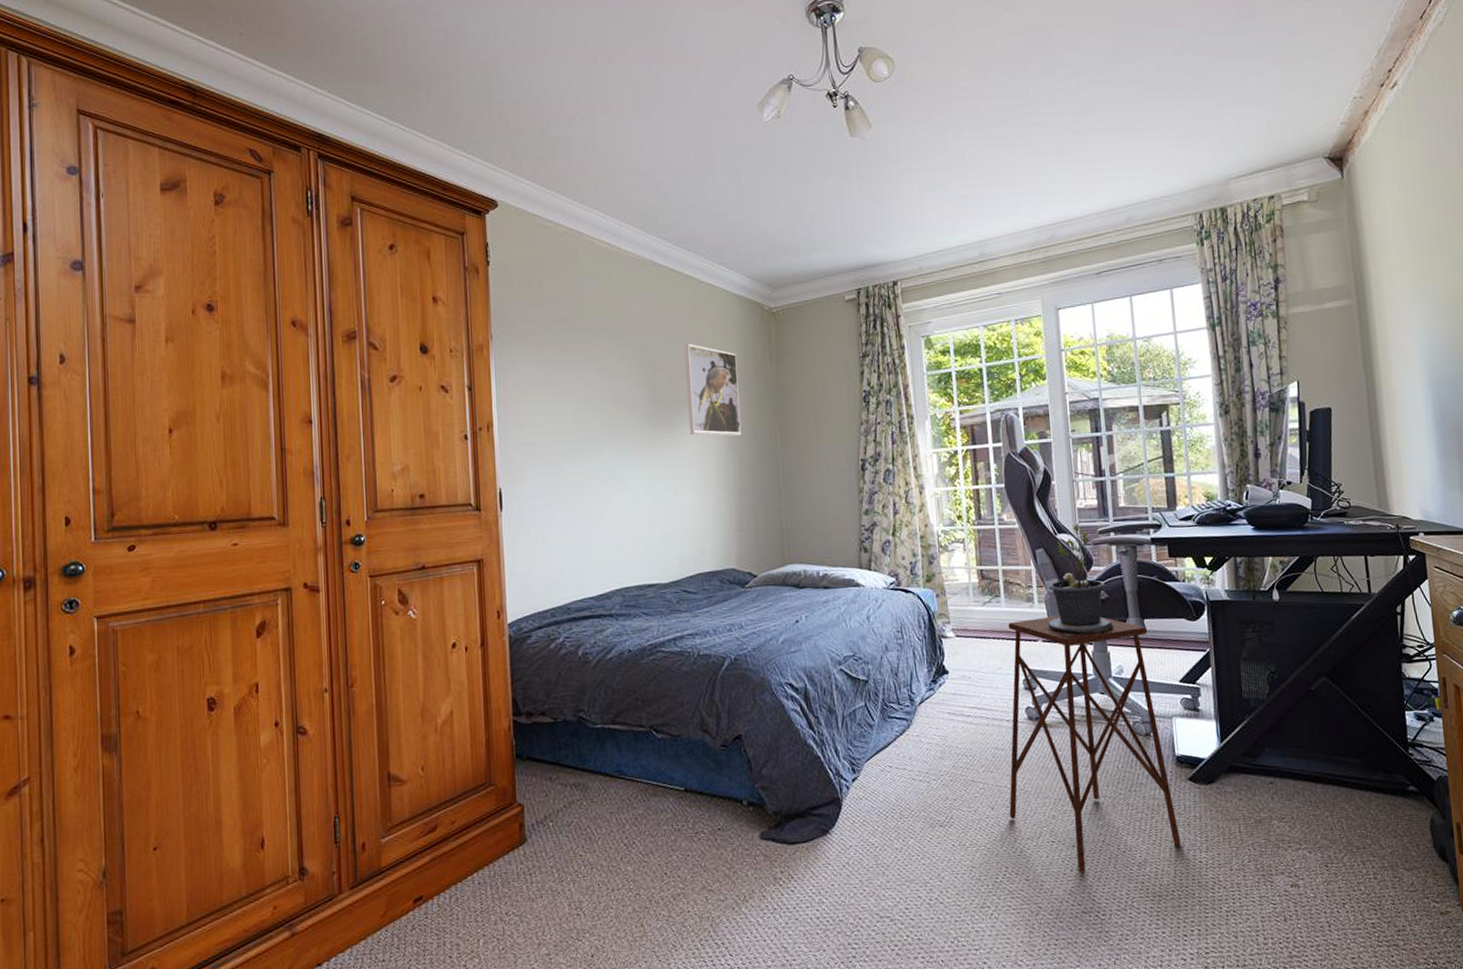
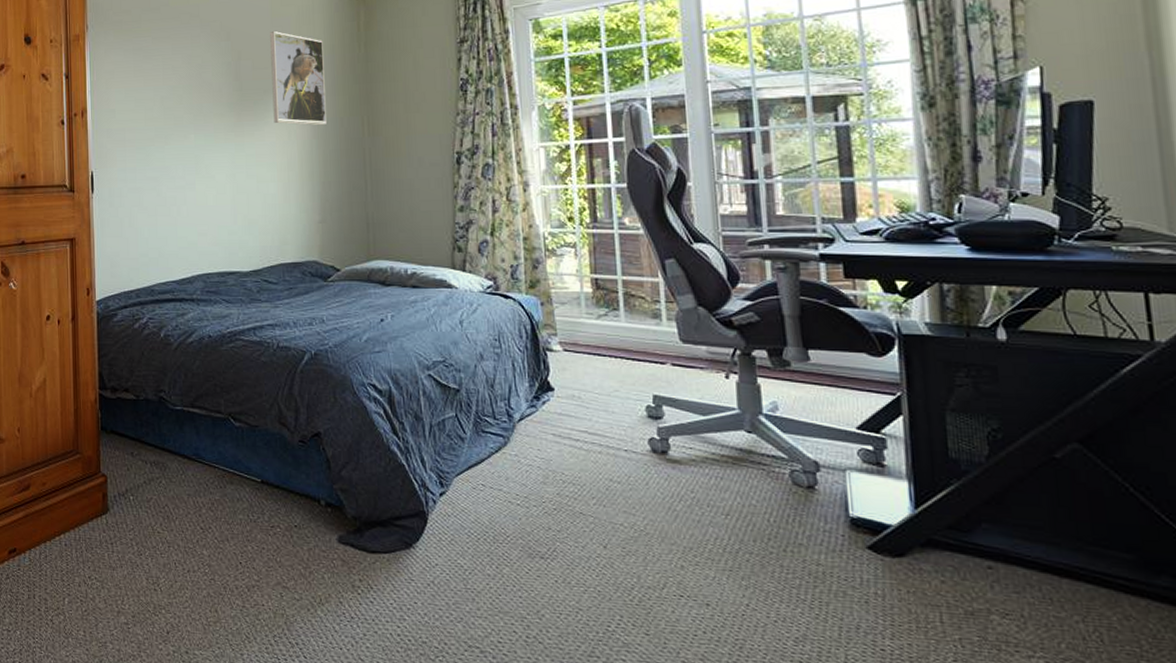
side table: present [1008,616,1181,871] -> none [626,337,855,636]
potted plant: present [1048,524,1113,638] -> none [679,233,766,363]

